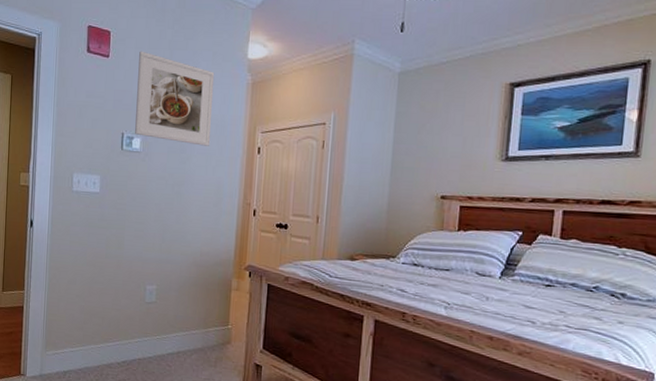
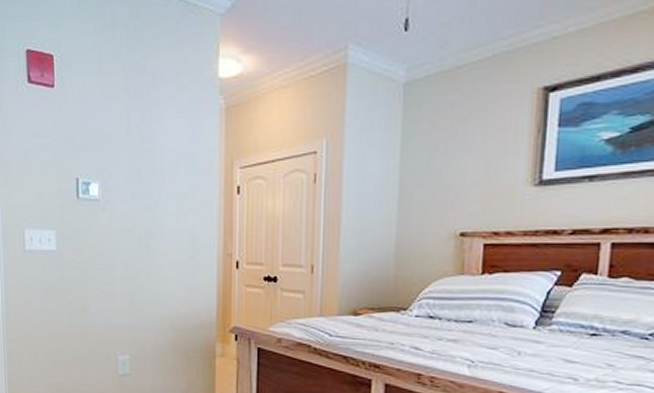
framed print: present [135,51,215,146] -> none [89,76,181,188]

